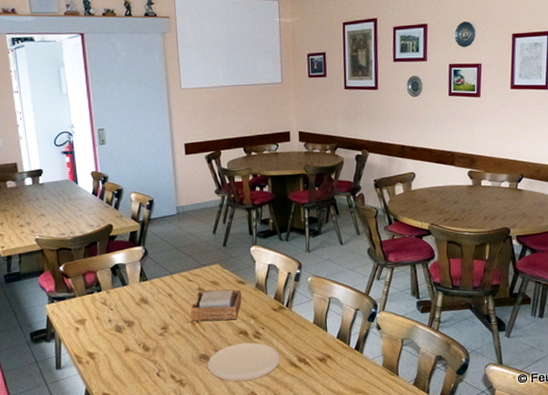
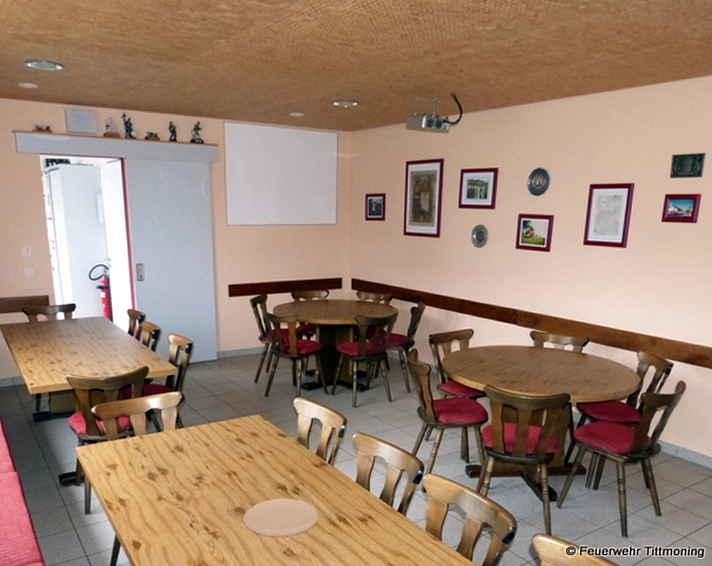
napkin holder: present [190,289,242,321] -> none [228,441,282,474]

